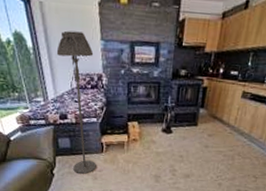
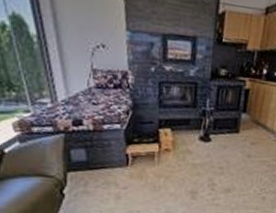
floor lamp: present [56,30,96,175] -> none [68,16,120,194]

